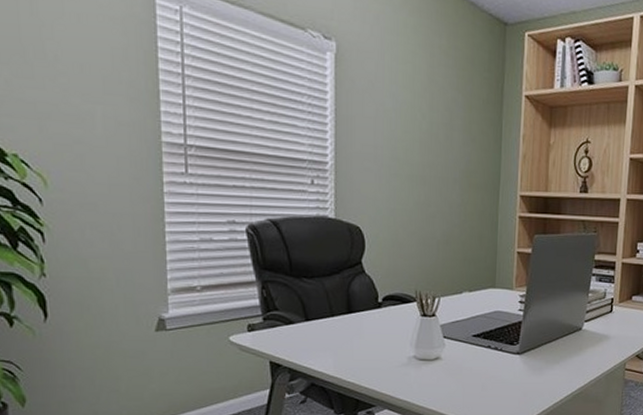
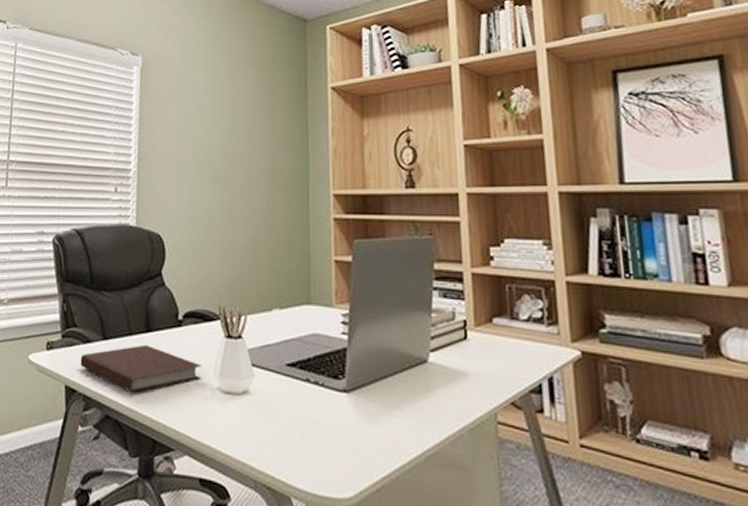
notebook: none [283,324,399,364] -> present [80,344,201,393]

